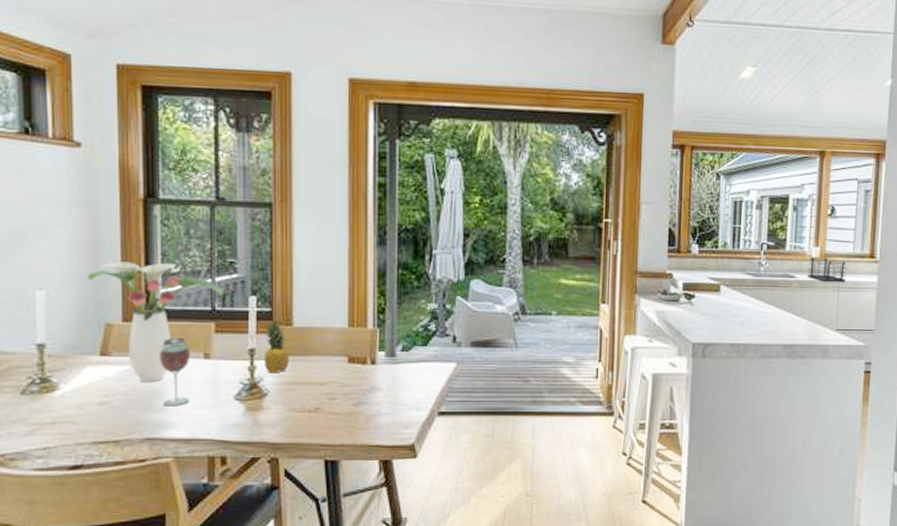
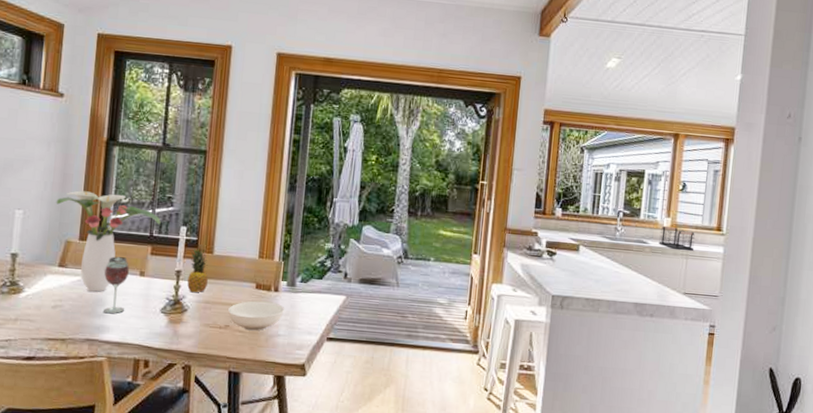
bowl: none [318,377,384,412] -> present [228,301,284,331]

